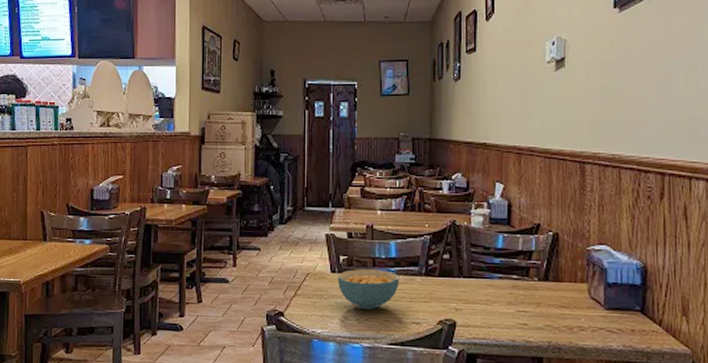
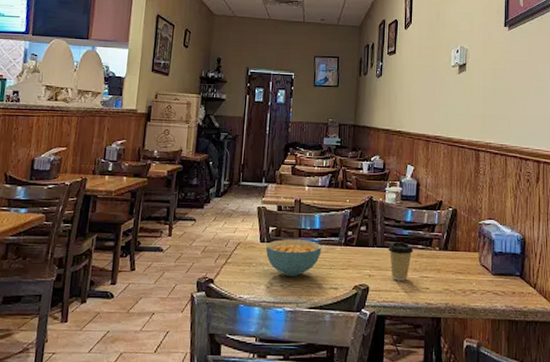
coffee cup: none [477,271,507,316] -> present [389,242,413,281]

